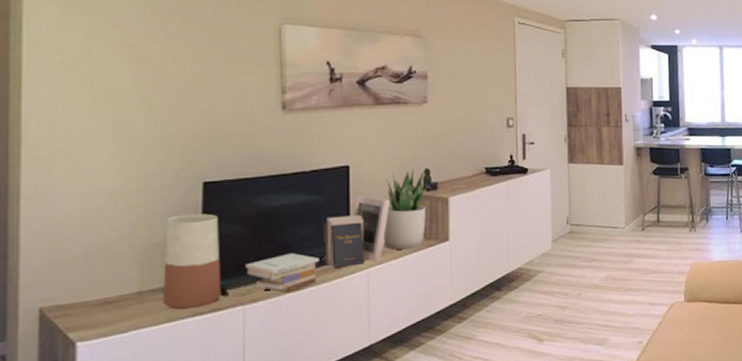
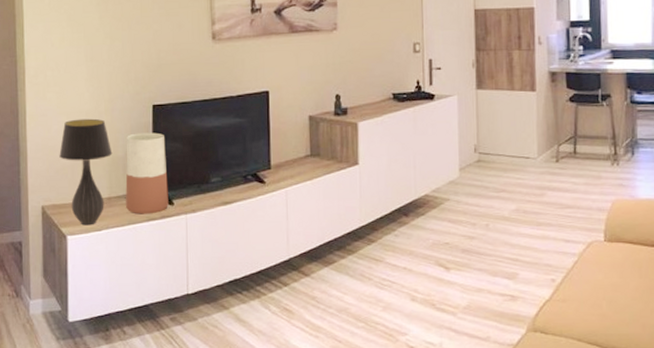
table lamp: none [68,199,146,328] -> present [59,118,113,226]
books: present [245,252,320,294] -> none [186,170,246,207]
books: present [324,215,365,269] -> none [248,137,283,187]
picture frame: present [353,195,390,262] -> none [273,118,305,182]
planter: present [383,169,428,251] -> none [299,94,338,172]

